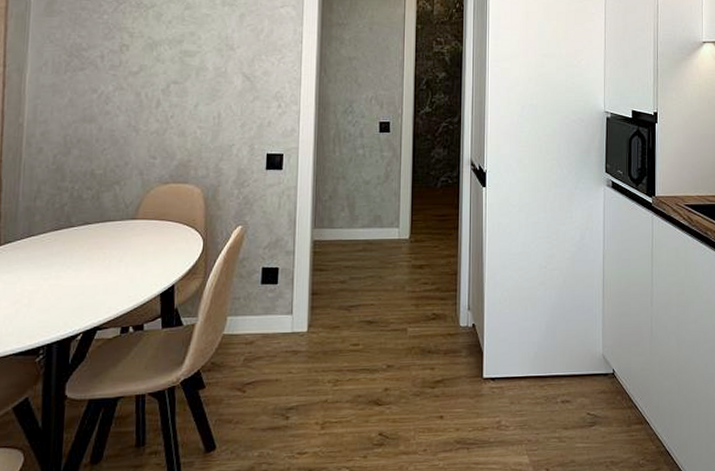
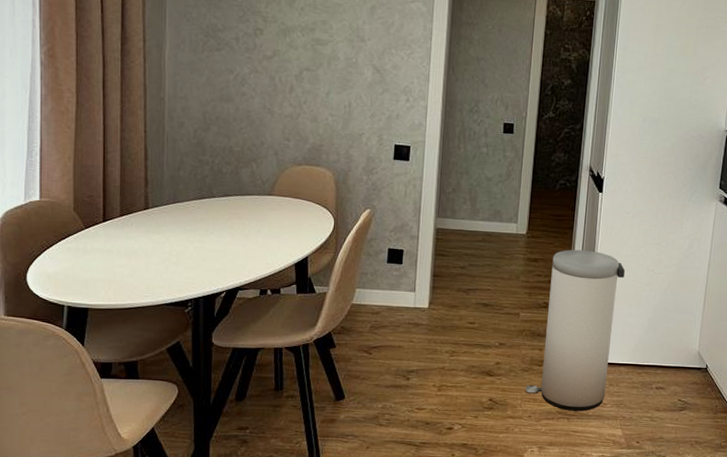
pedal bin: none [418,250,516,439] -> present [525,249,625,411]

